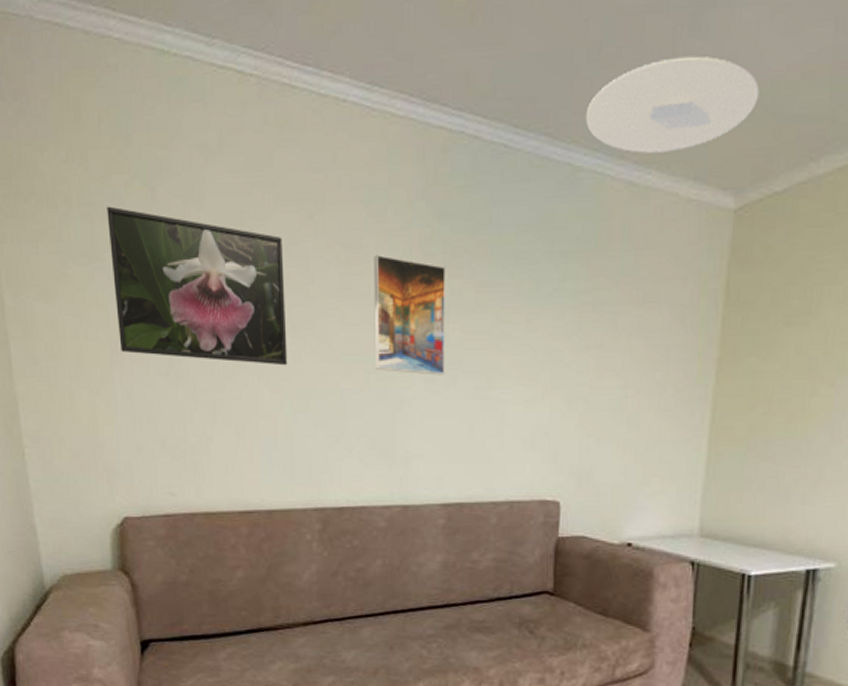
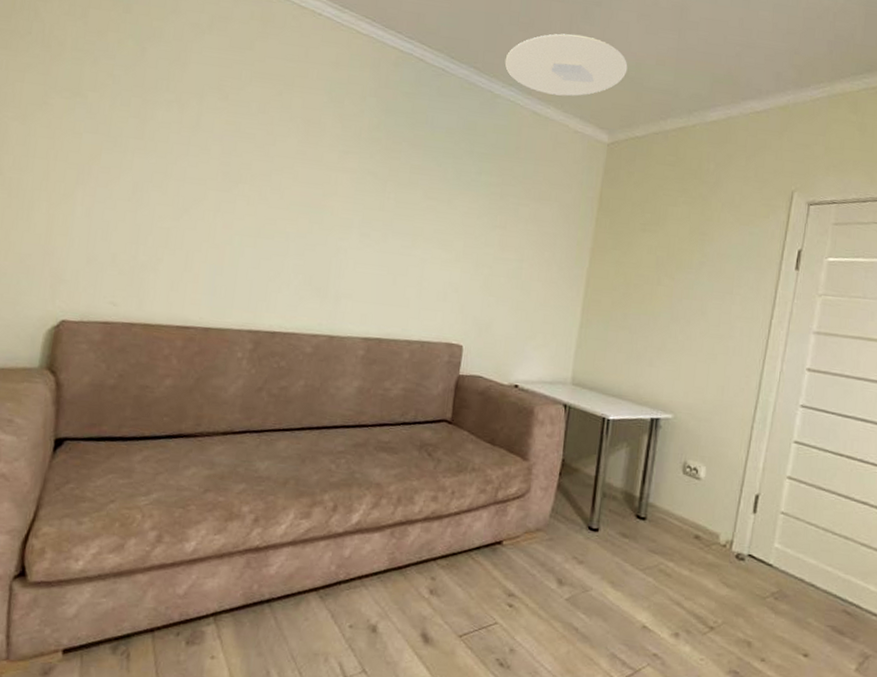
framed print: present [107,206,288,366] -> none [88,55,253,207]
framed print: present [374,255,446,375] -> none [319,132,387,233]

